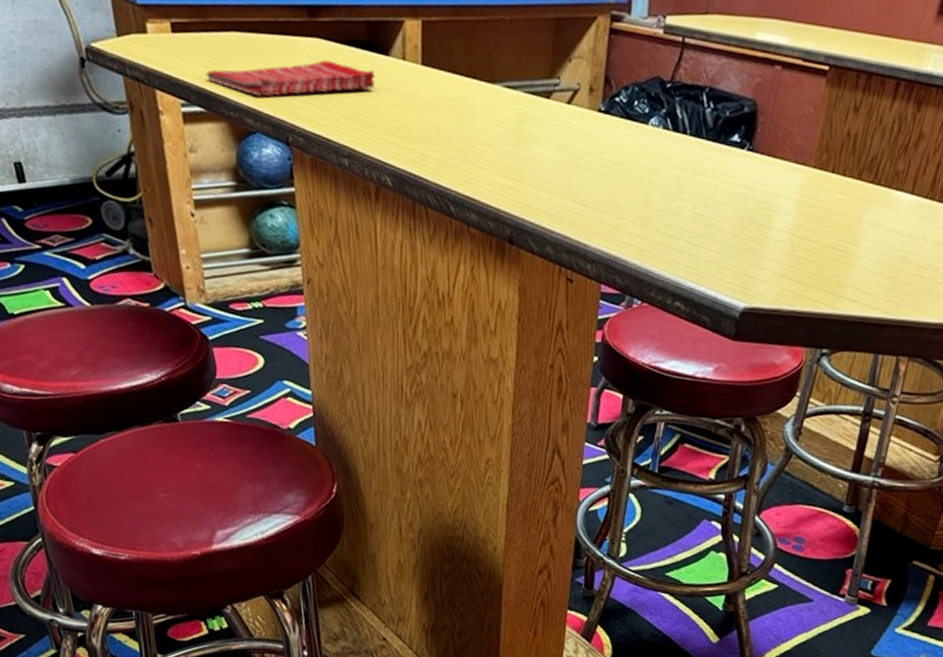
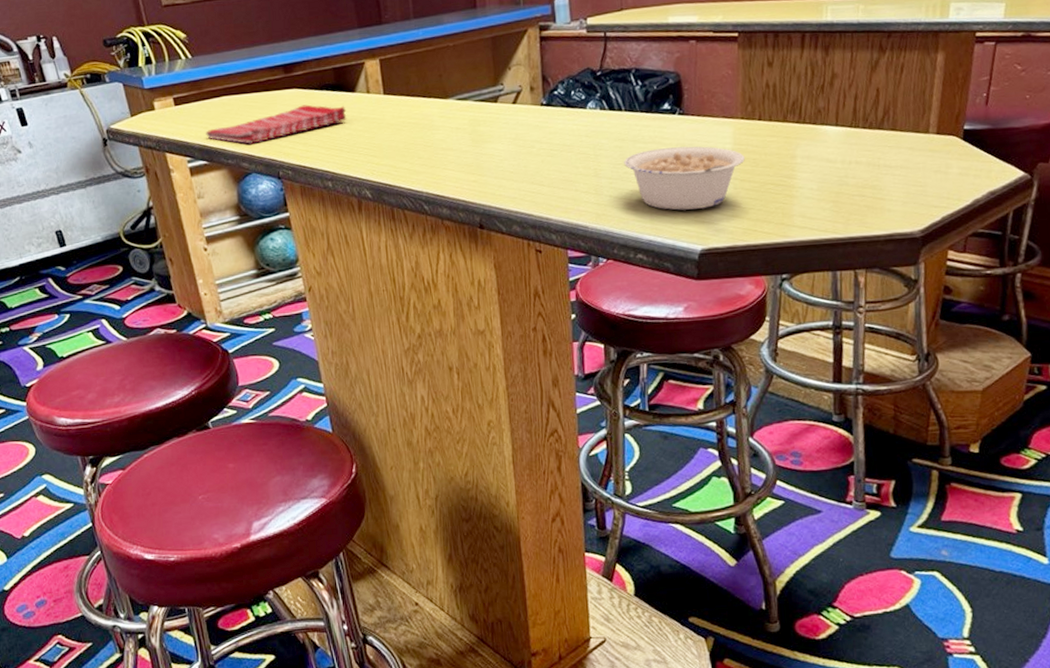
legume: none [678,185,809,263] -> present [624,146,745,210]

